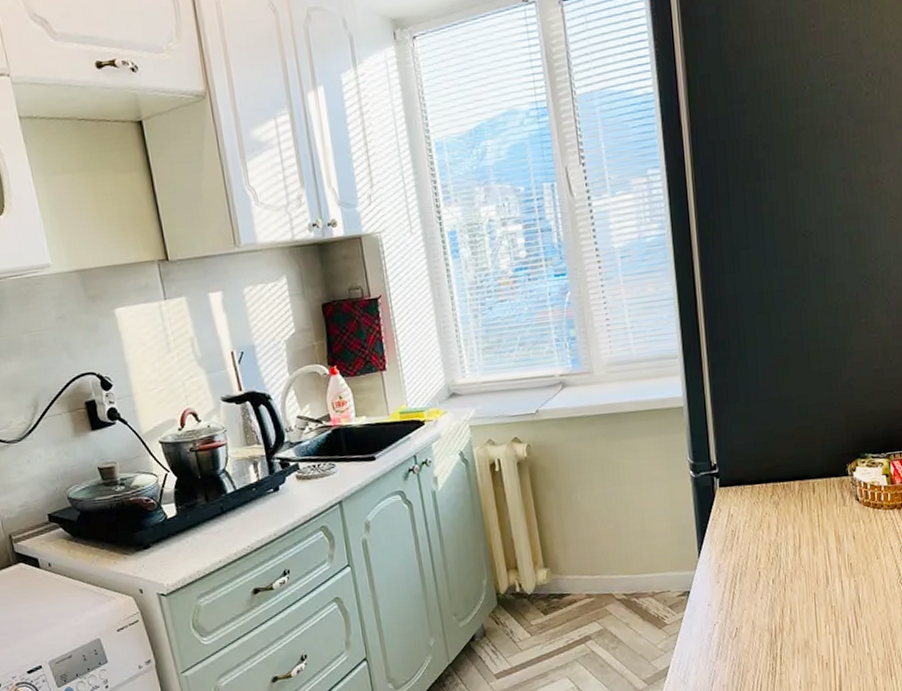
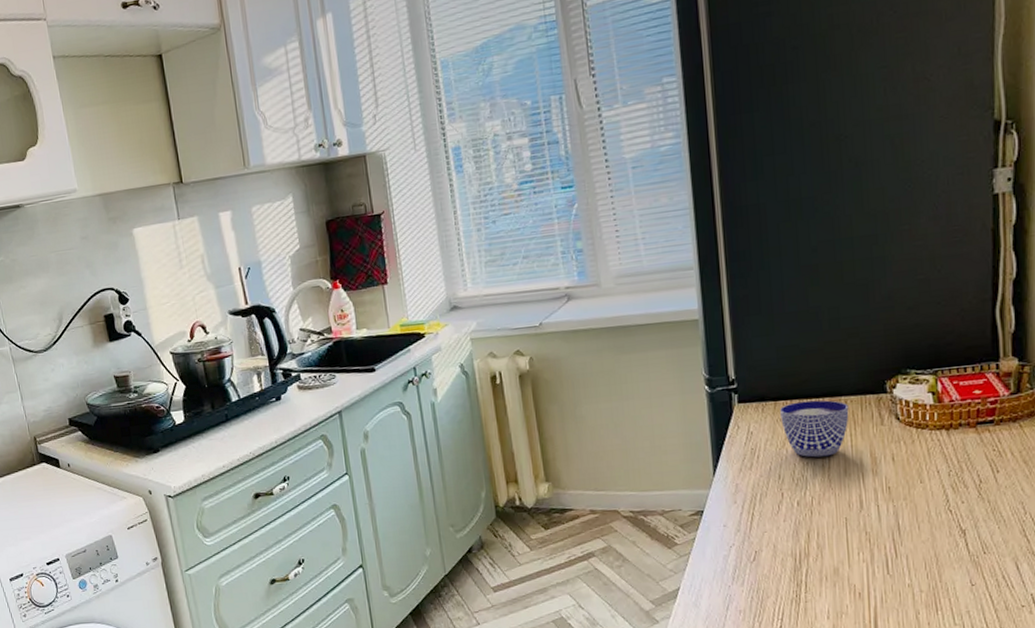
cup: none [757,483,816,538] -> present [780,400,849,458]

